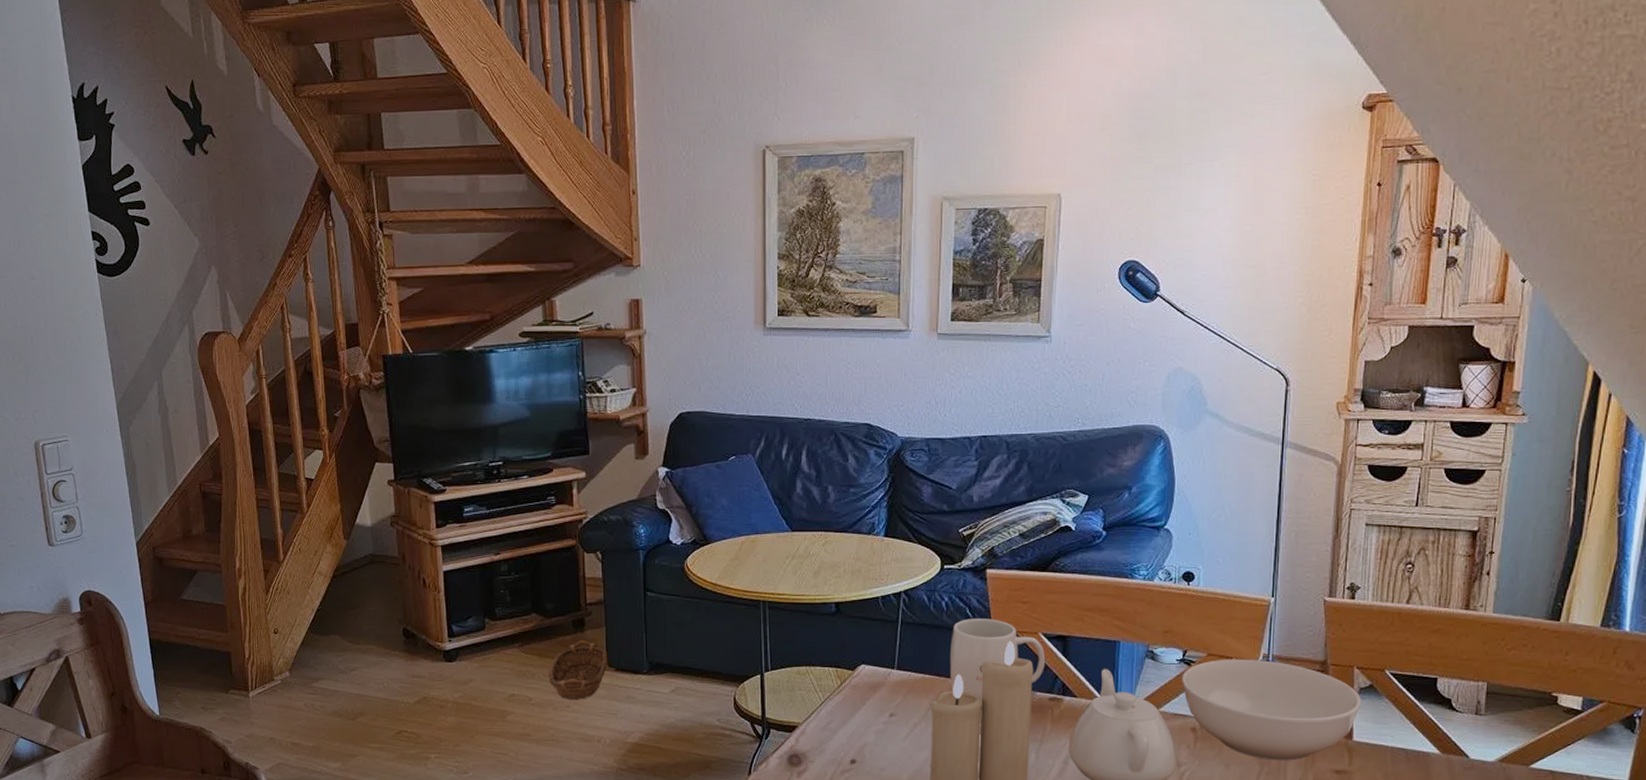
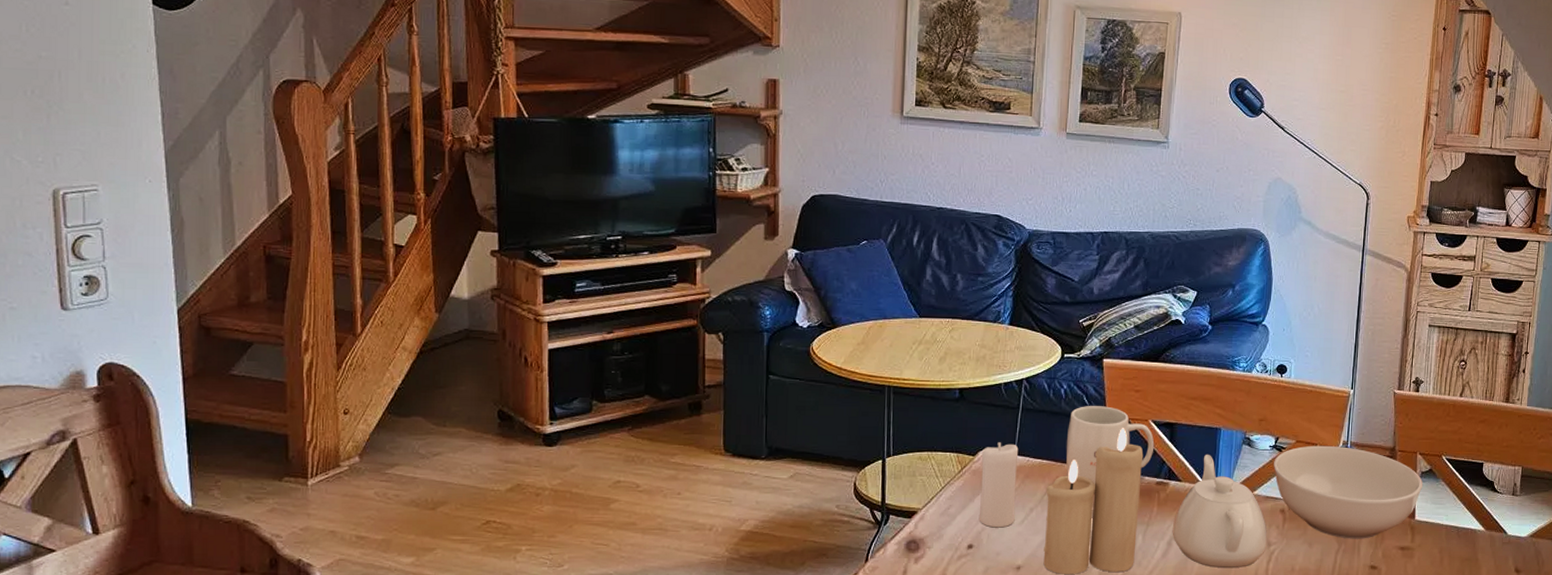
basket: present [548,639,608,699] -> none [659,423,725,486]
candle: none [860,657,900,743] -> present [978,442,1019,528]

